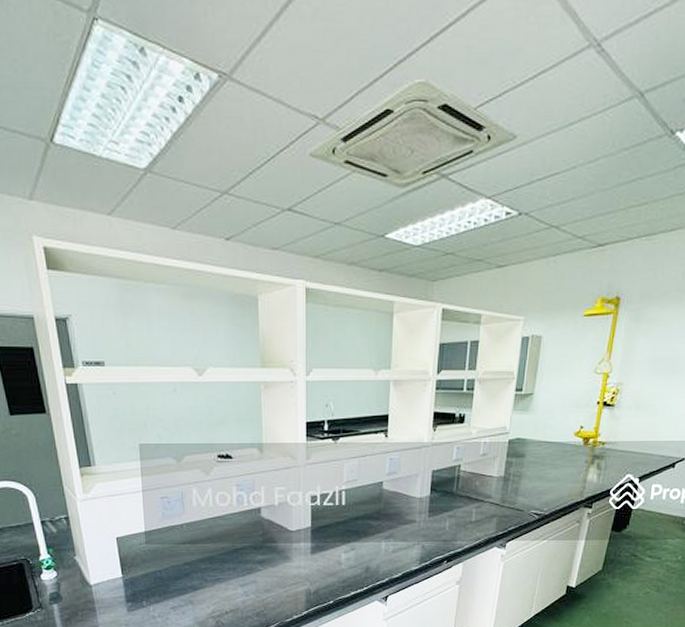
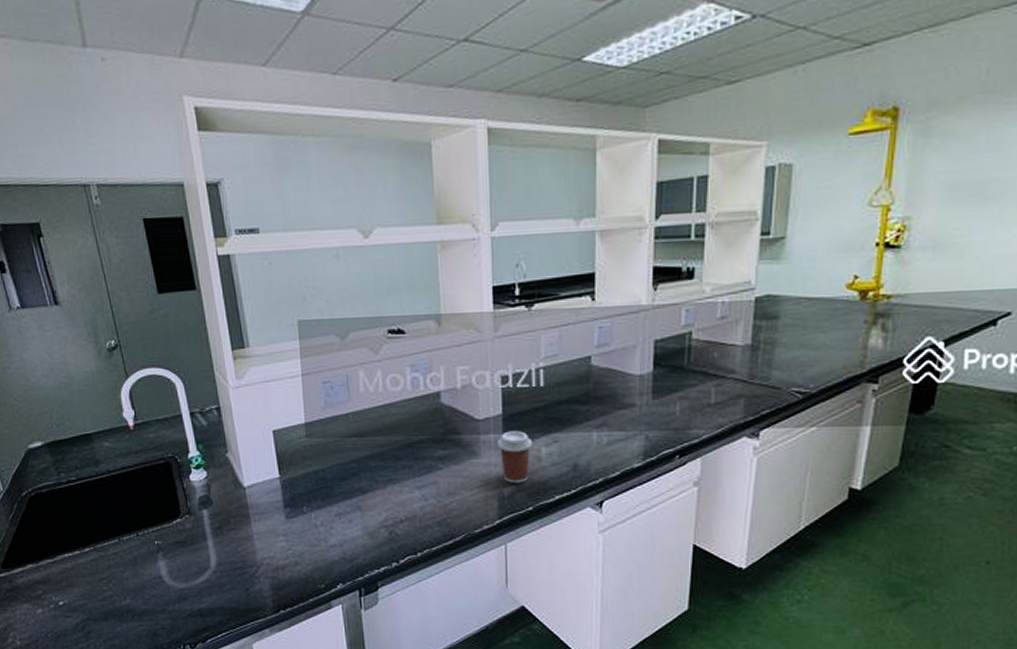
coffee cup: none [306,540,335,582] -> present [497,431,533,483]

